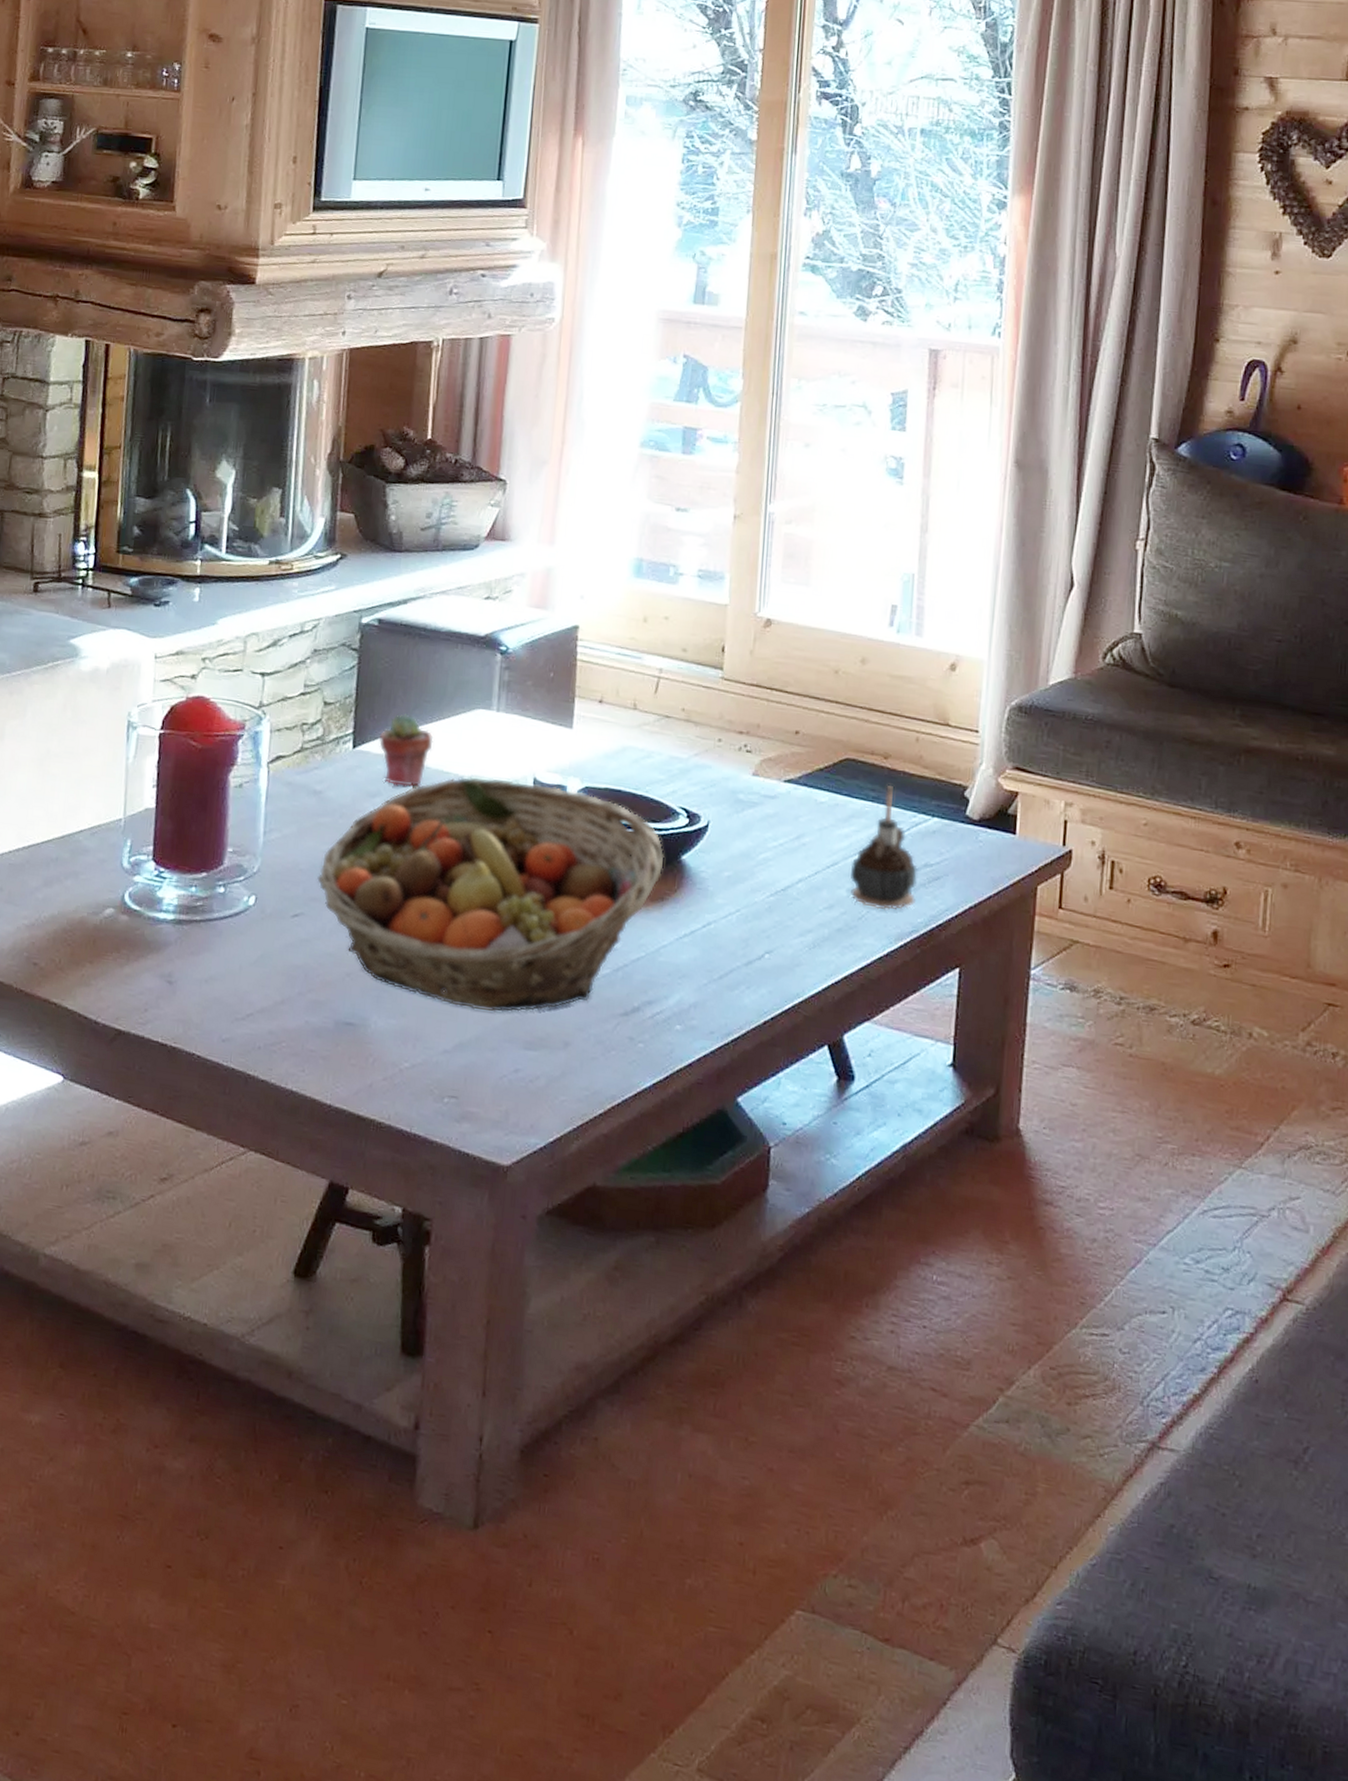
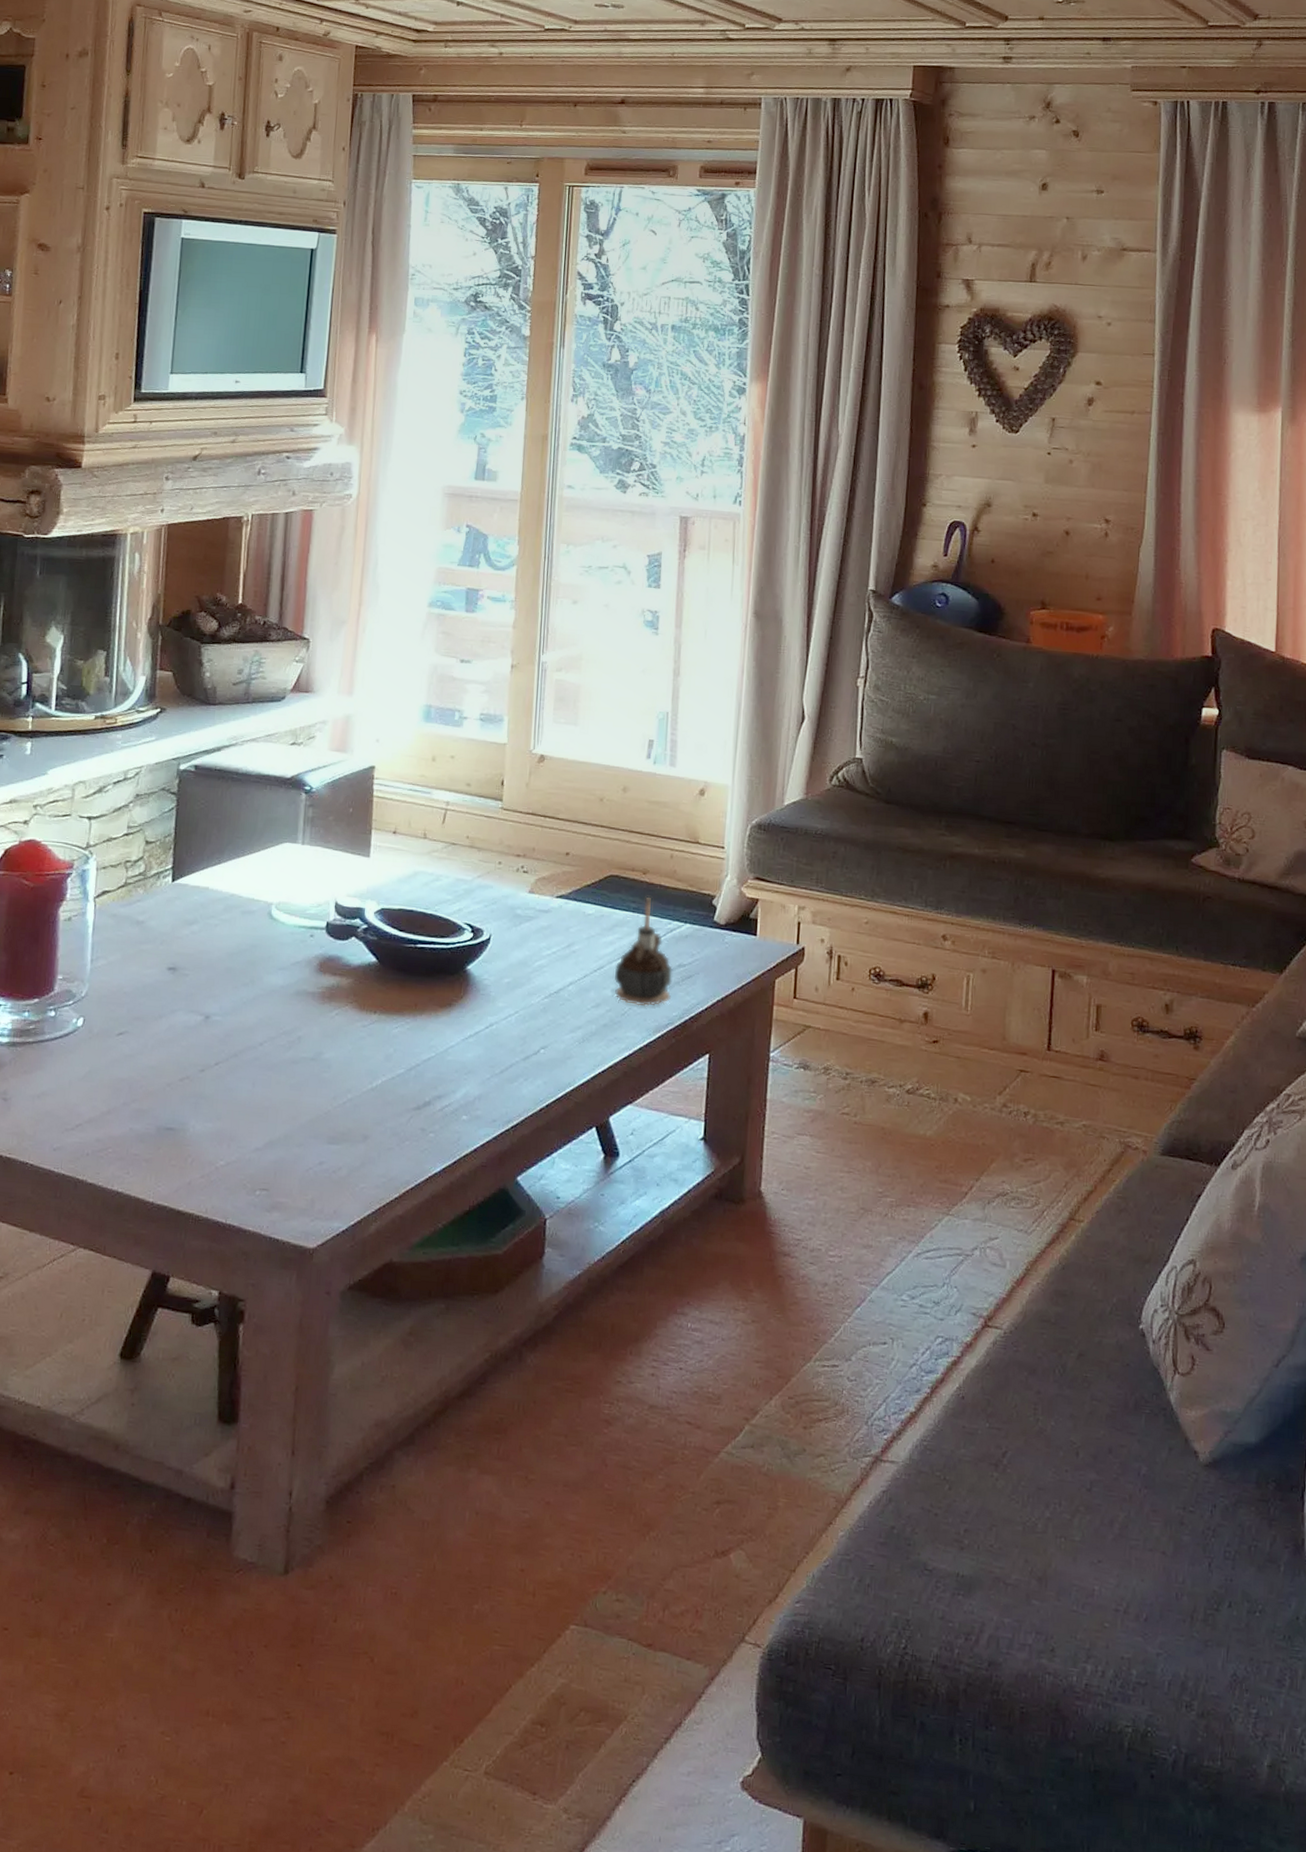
fruit basket: present [317,777,665,1013] -> none [140,903,452,1112]
potted succulent: present [379,714,434,788] -> none [196,849,245,915]

